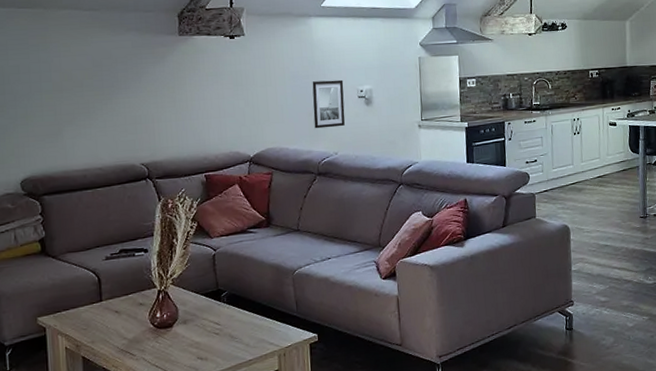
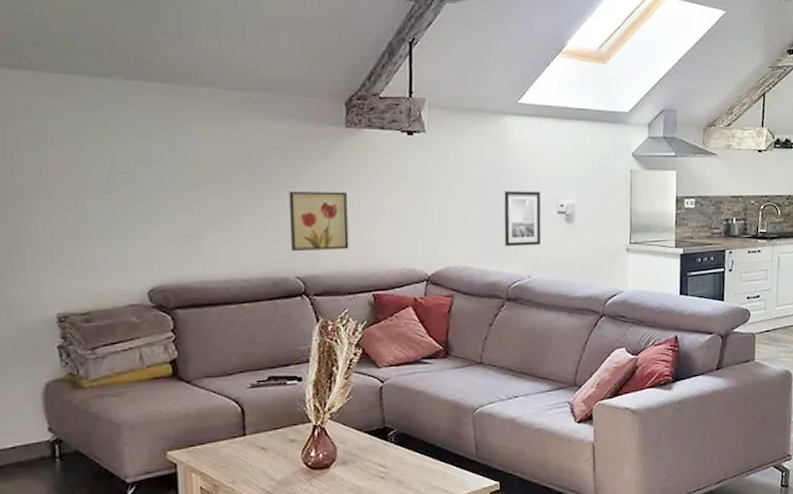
wall art: none [133,89,184,142] -> present [289,191,349,251]

